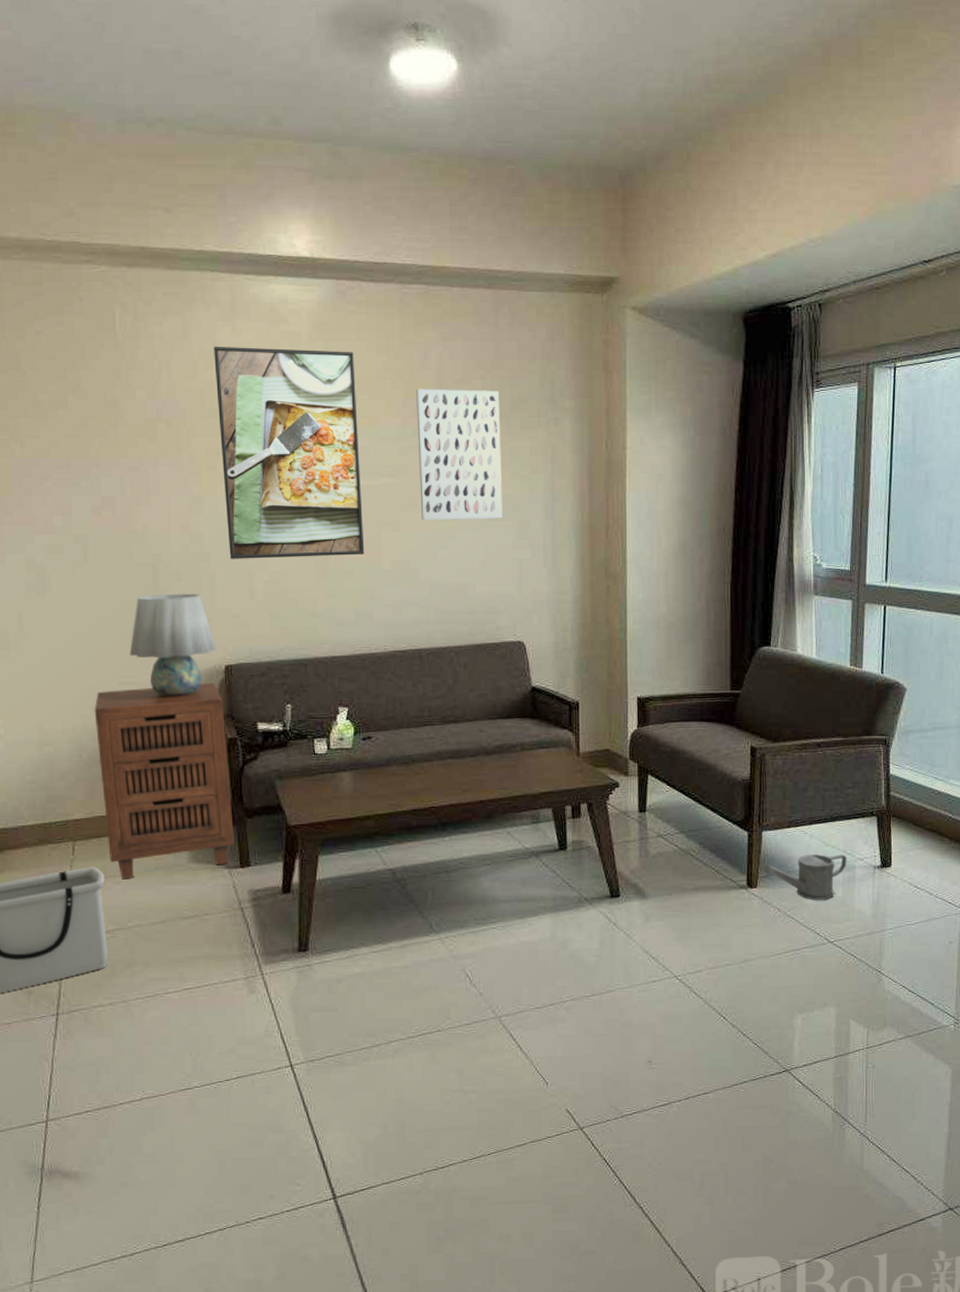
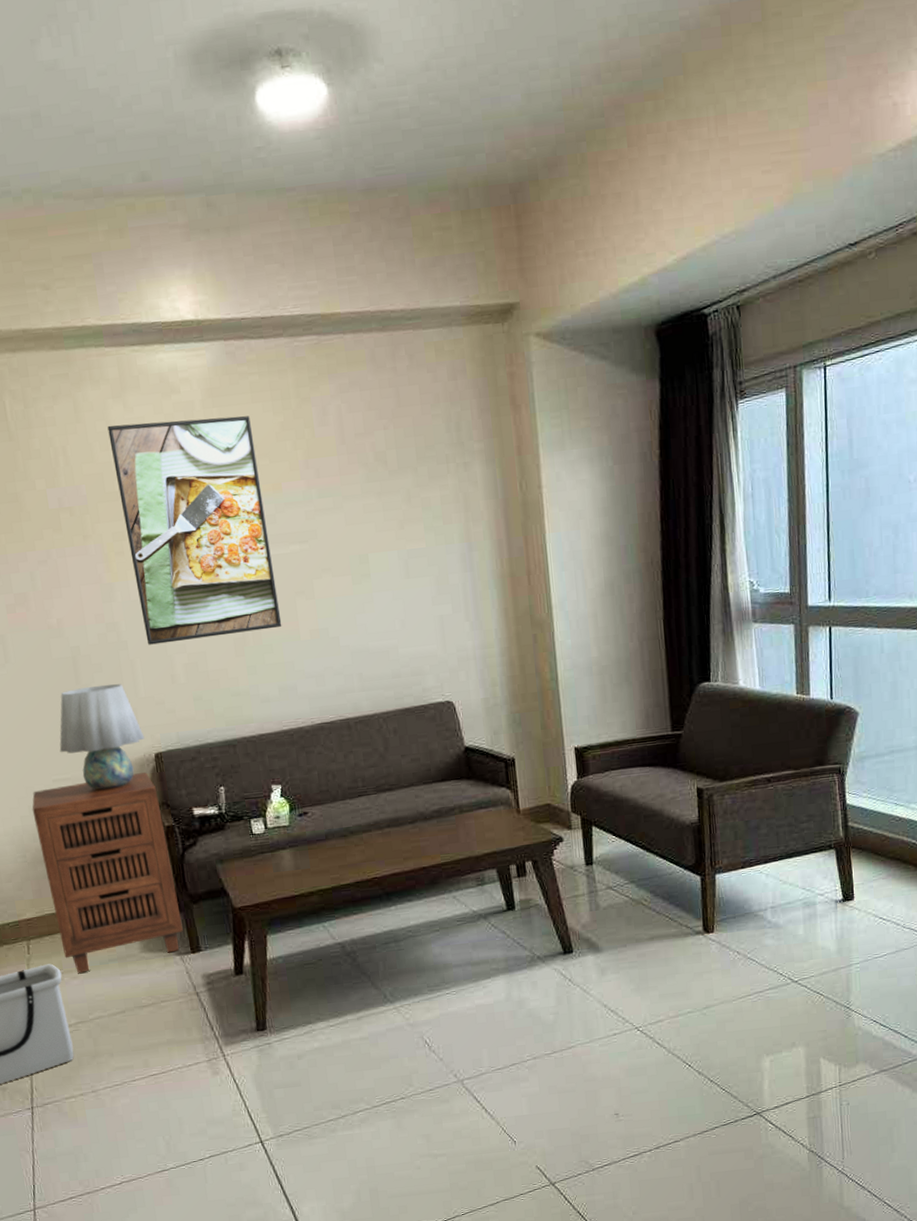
wall art: present [416,388,502,521] -> none [318,439,419,586]
watering can: present [763,854,847,900] -> none [719,891,807,941]

